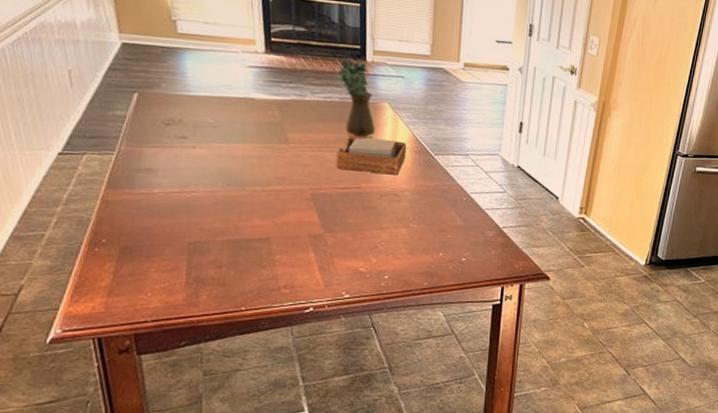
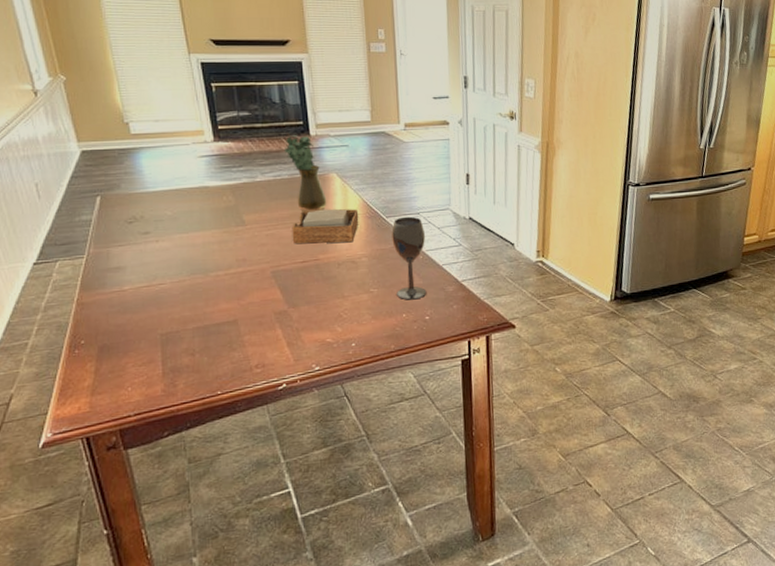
wine glass: none [436,156,472,240] -> present [392,216,427,300]

